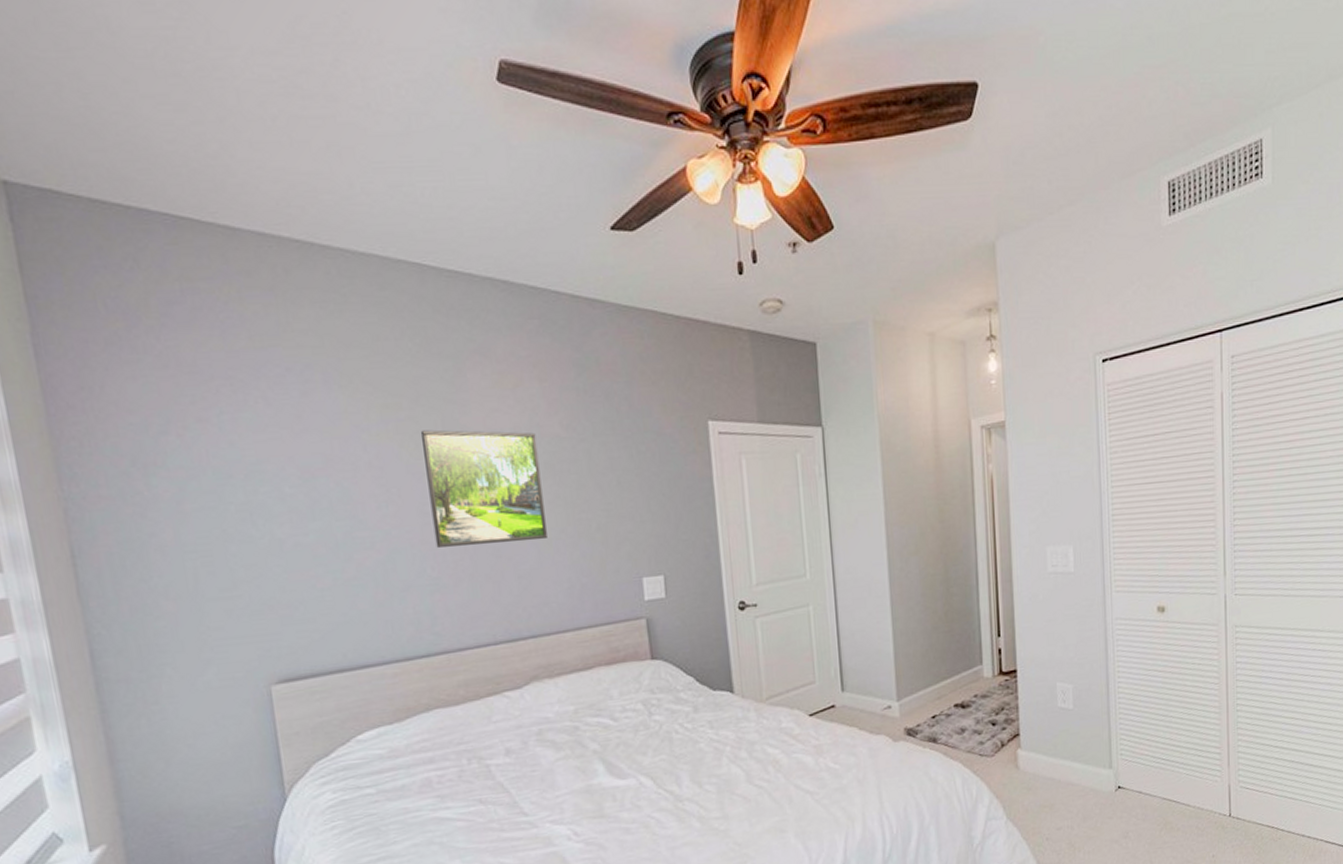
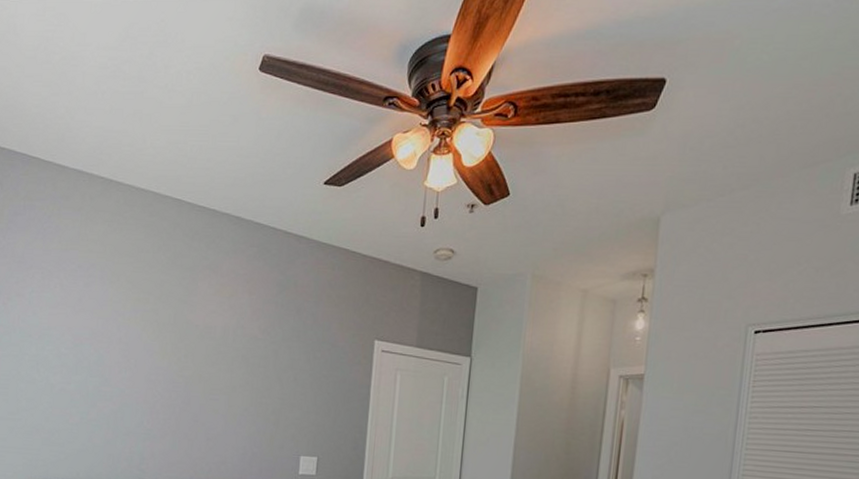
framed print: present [421,430,547,548] -> none [153,320,239,414]

